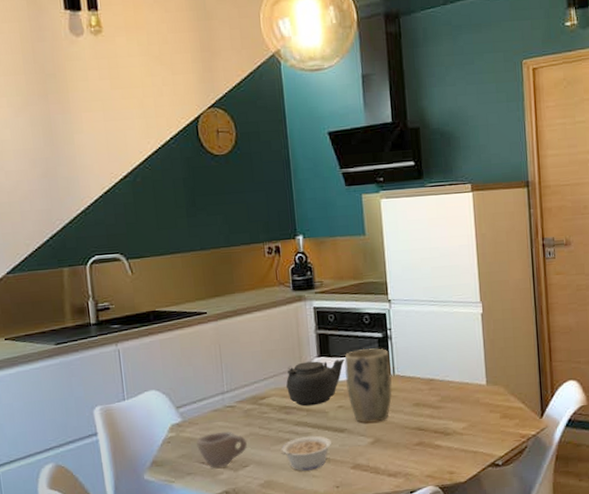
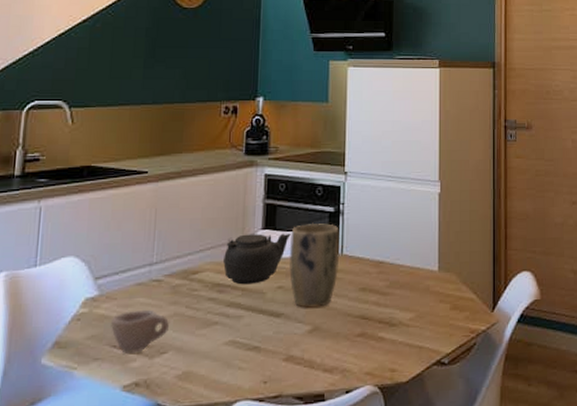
legume: present [281,435,331,471] -> none [206,319,265,362]

